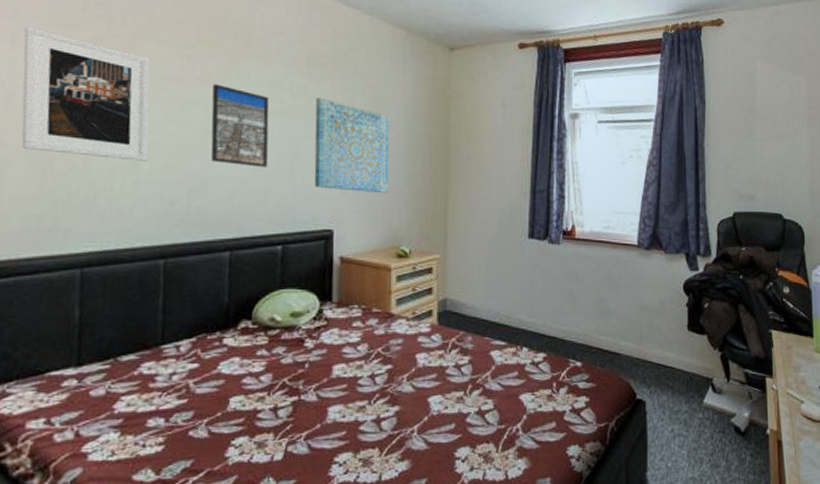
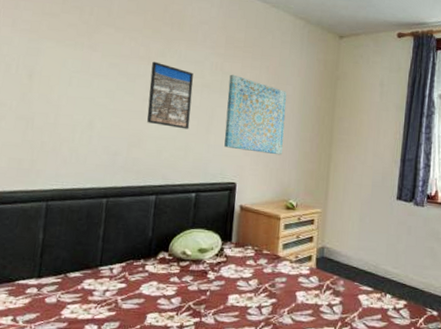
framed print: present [21,26,151,161] -> none [12,15,108,121]

